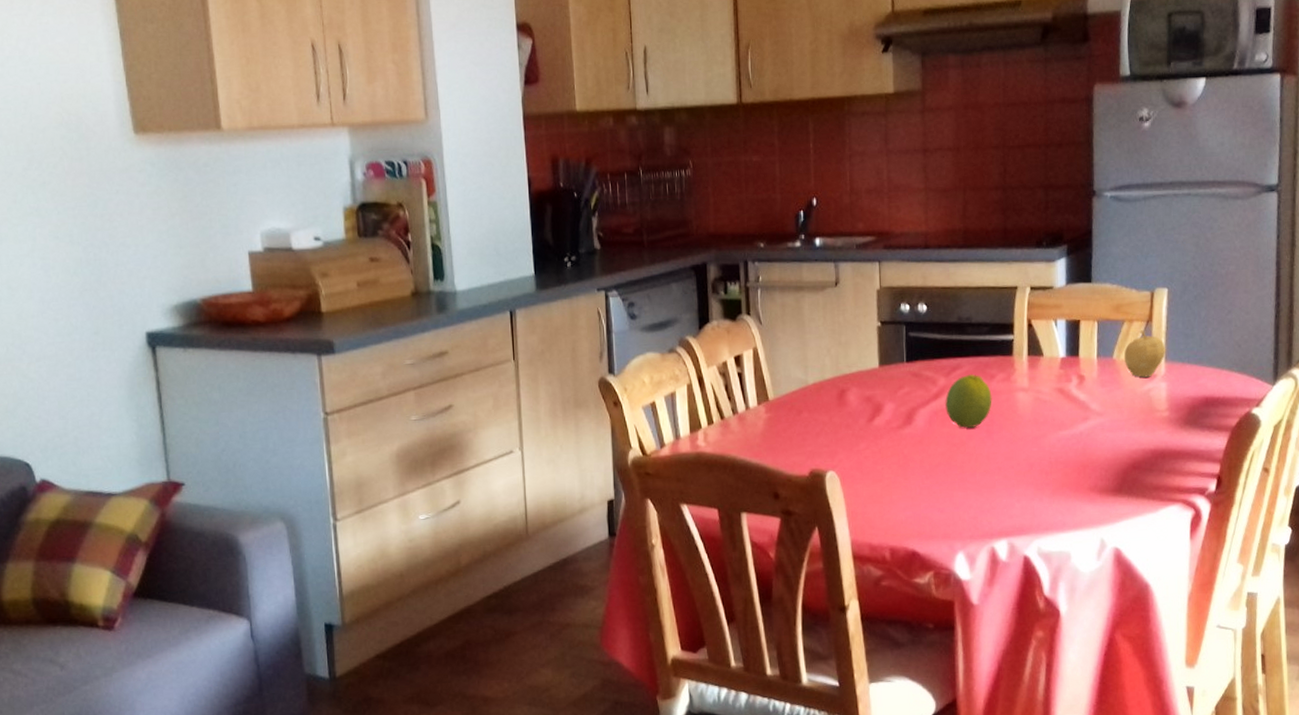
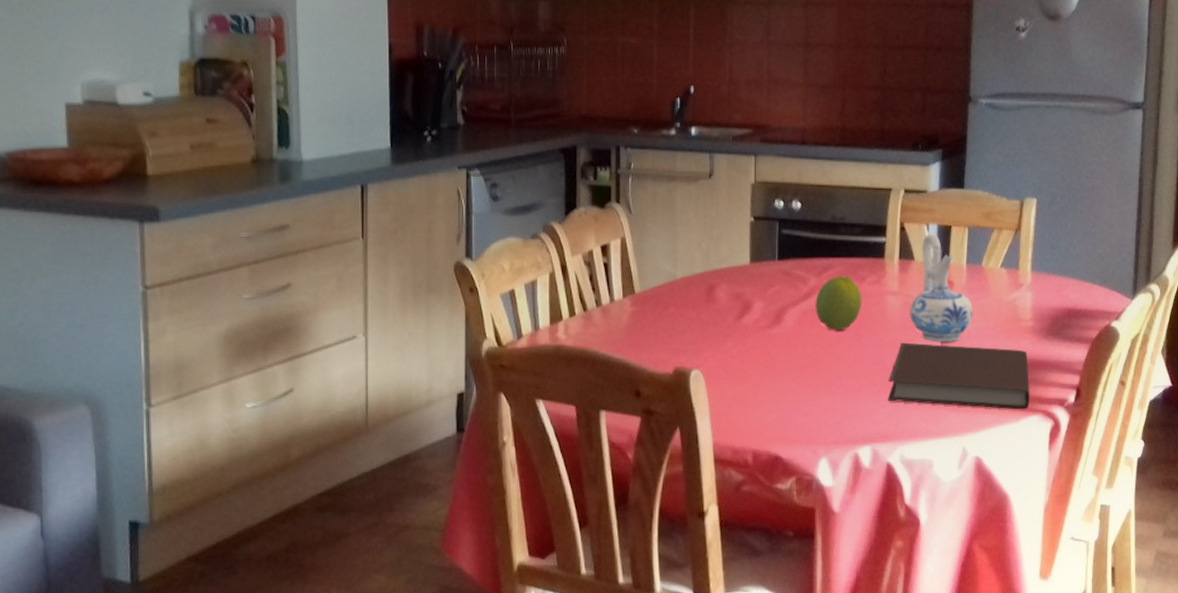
notebook: none [1022,437,1168,500] -> present [888,342,1030,410]
ceramic pitcher: none [1040,329,1107,437] -> present [909,234,974,343]
fruit: present [1124,330,1166,378] -> none [993,239,1033,286]

